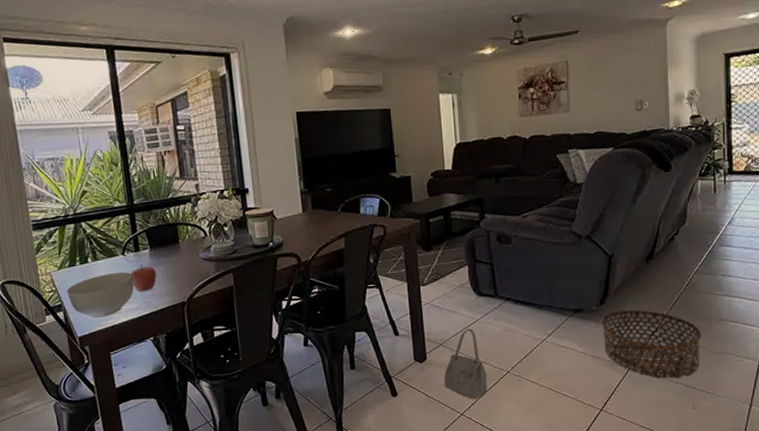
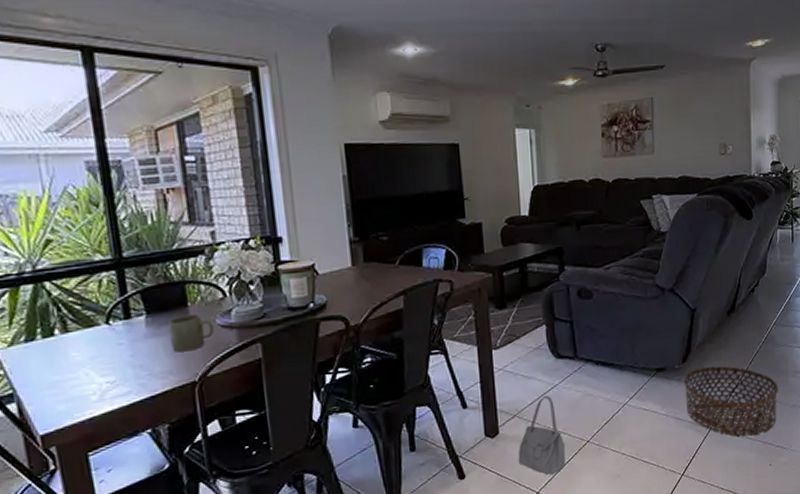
bowl: present [67,272,135,318] -> none [22,346,124,409]
fruit: present [130,265,157,291] -> none [118,336,156,371]
mug: none [165,248,199,279] -> present [167,313,215,353]

